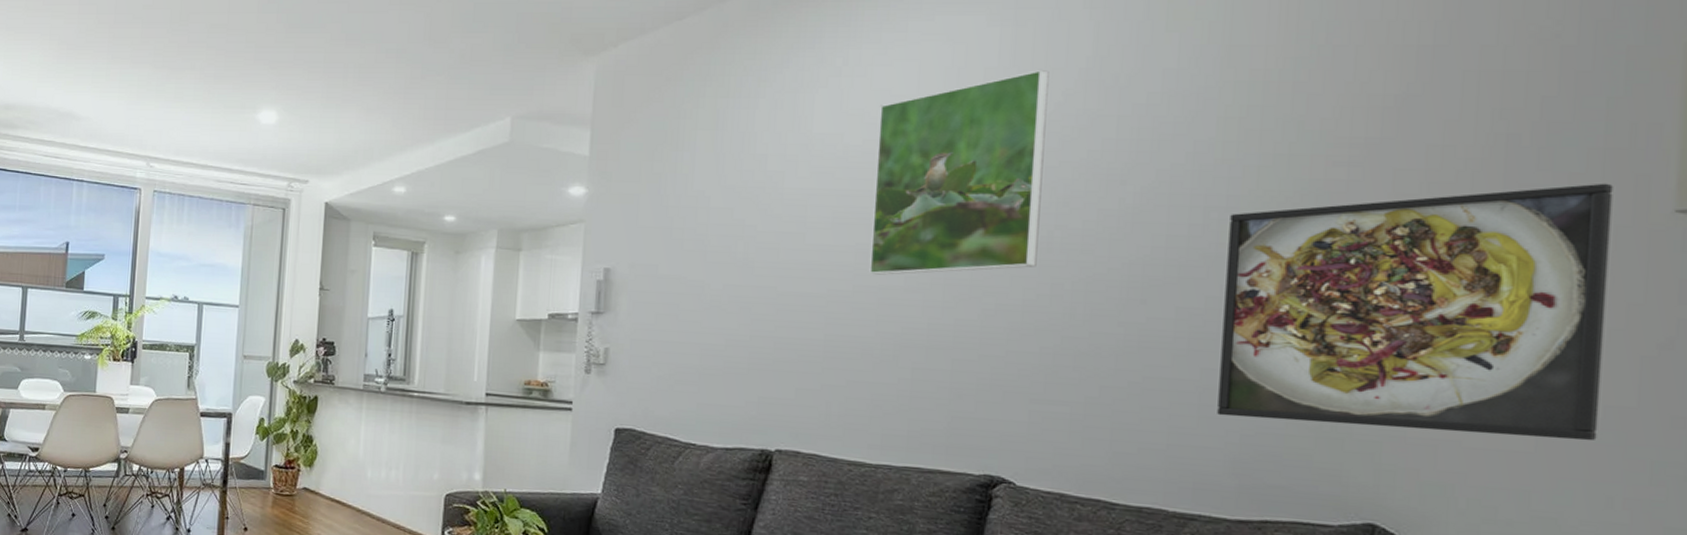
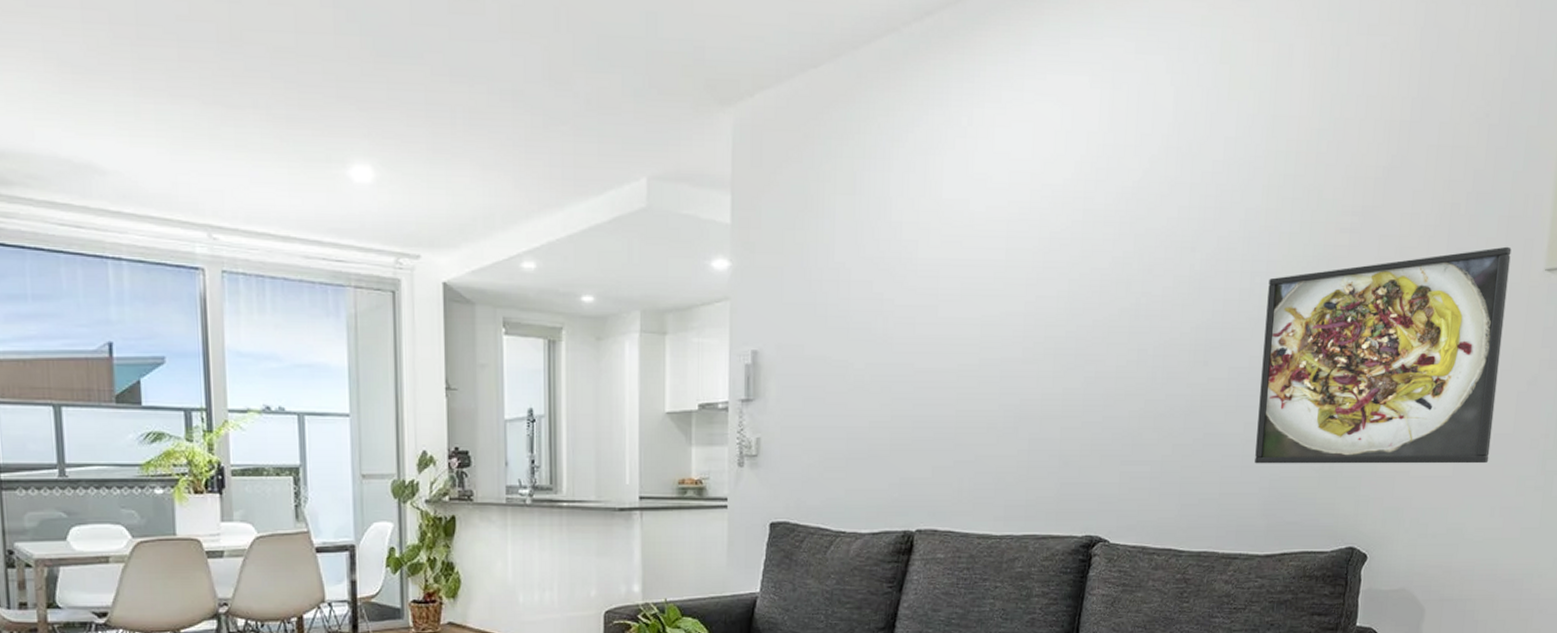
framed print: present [869,69,1049,275] -> none [993,134,1139,347]

